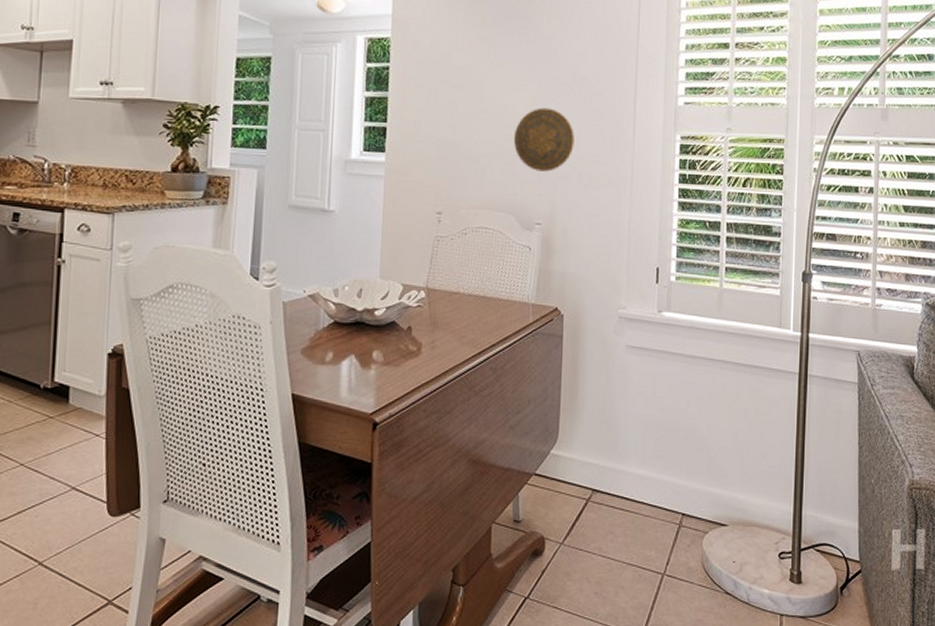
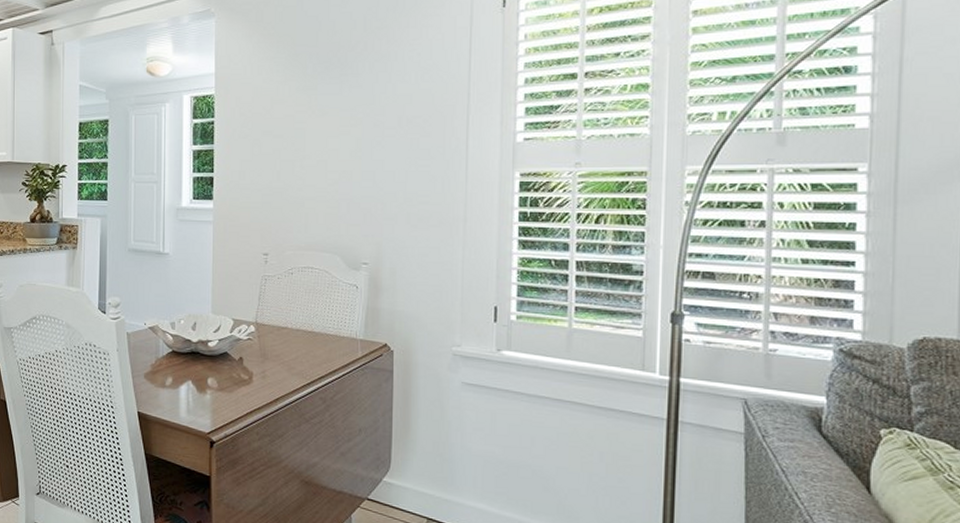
decorative plate: present [513,107,575,172] -> none [337,151,401,213]

